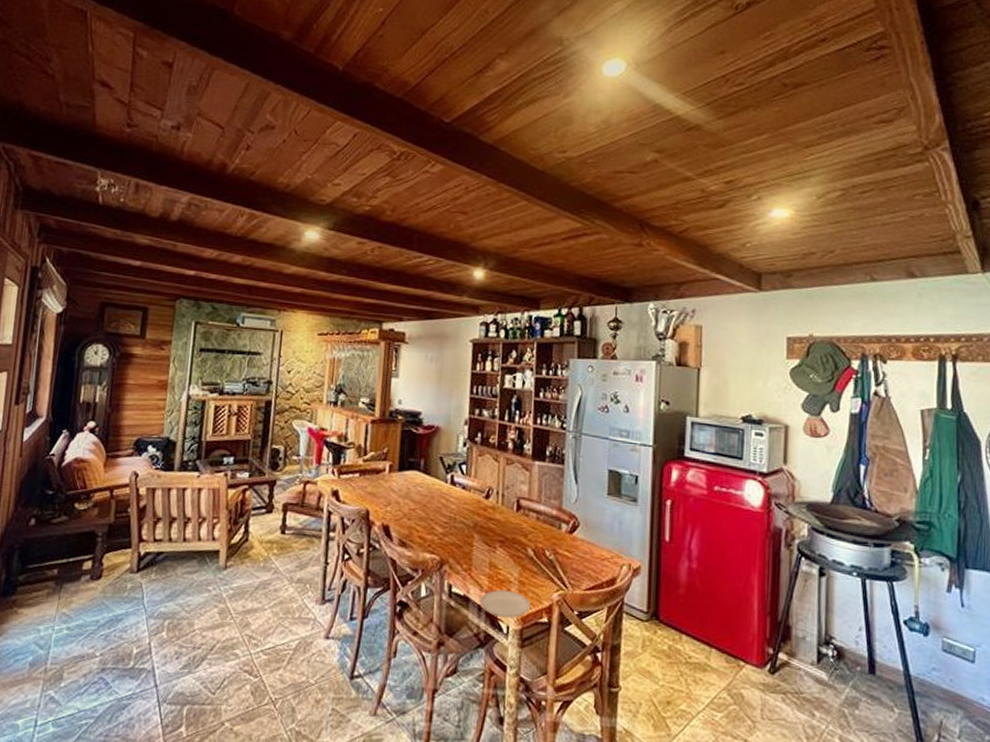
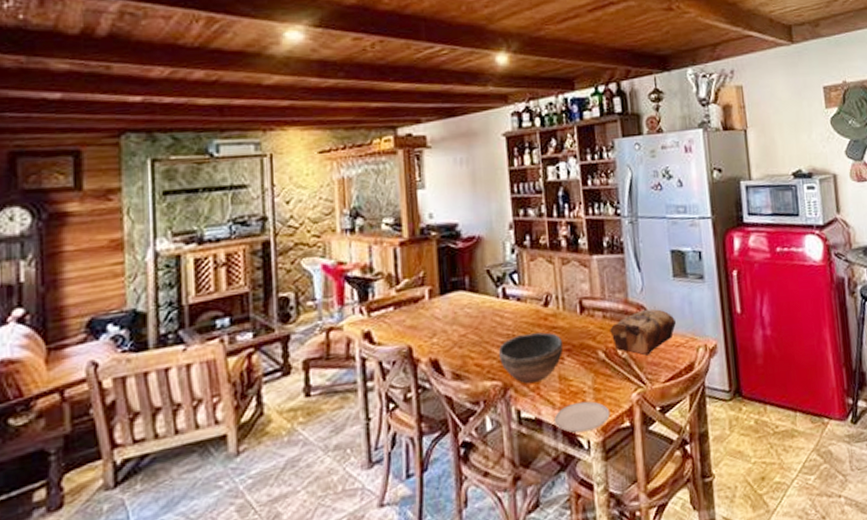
bowl: none [440,519,498,564] -> present [499,332,564,384]
bread loaf: none [541,519,604,562] -> present [610,309,676,356]

